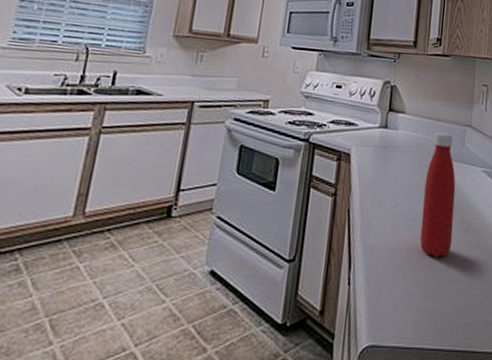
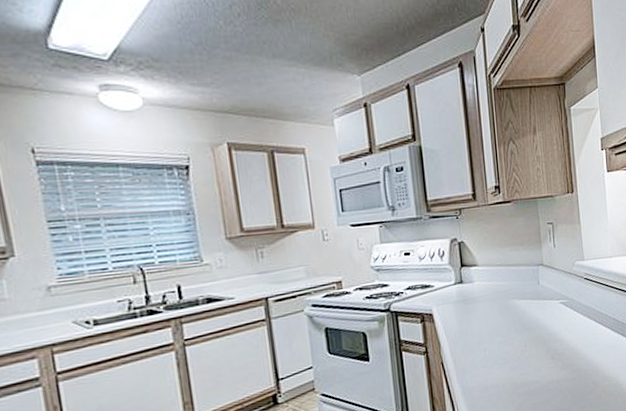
bottle: present [419,131,456,258] -> none [507,275,542,386]

